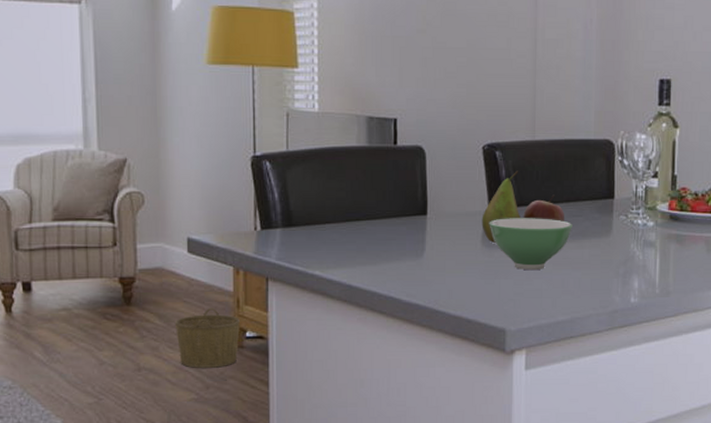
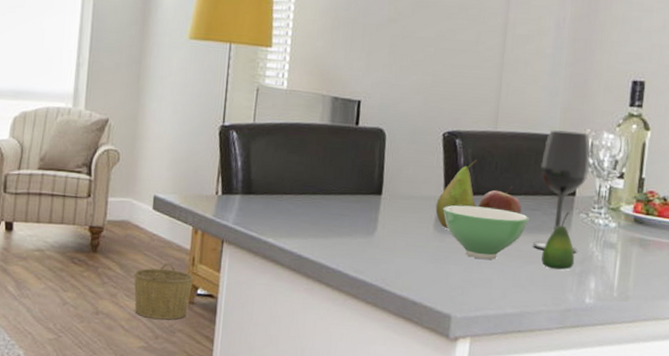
wine glass: none [578,134,626,254] -> present [533,130,591,252]
pear: none [587,215,618,273] -> present [541,212,575,270]

